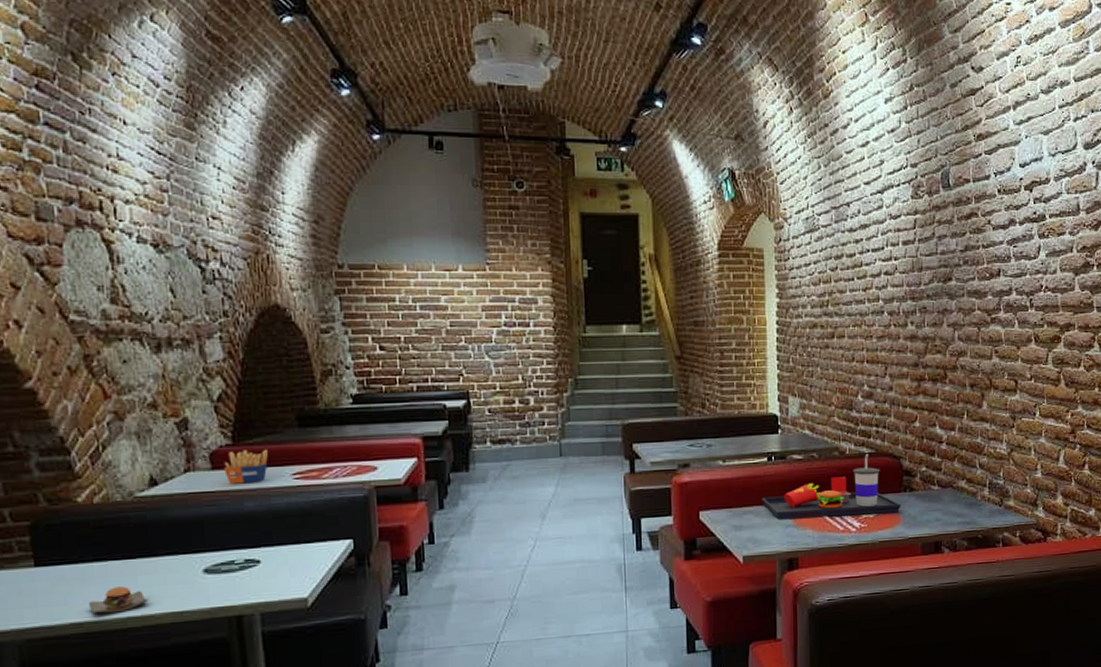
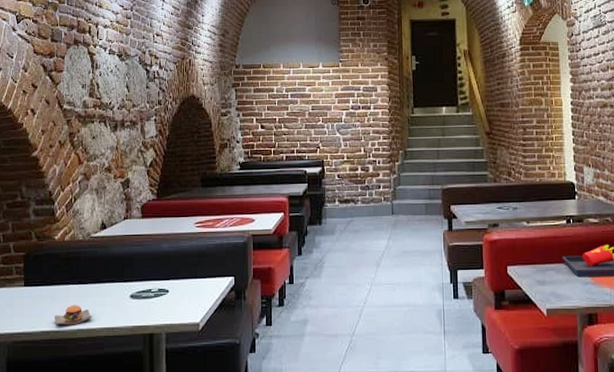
french fries: present [224,449,268,484] -> none [150,203,180,230]

